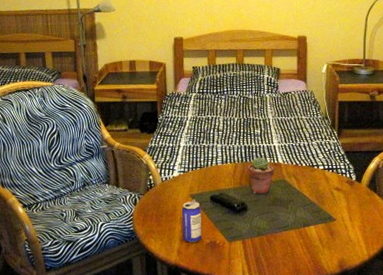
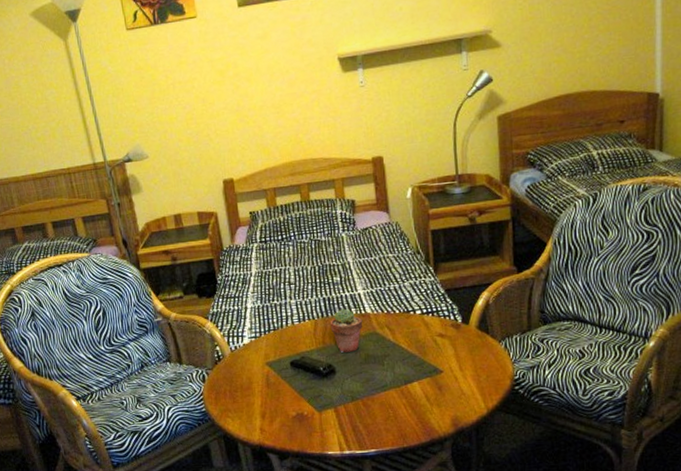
beer can: present [181,198,202,243] -> none [258,367,286,418]

